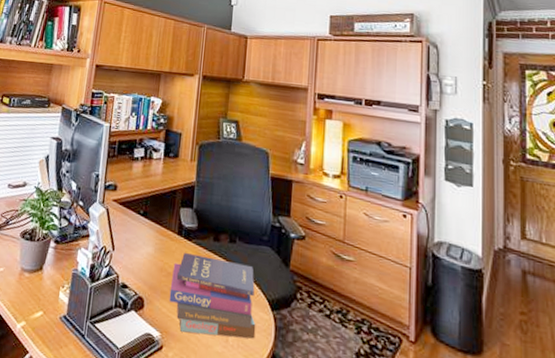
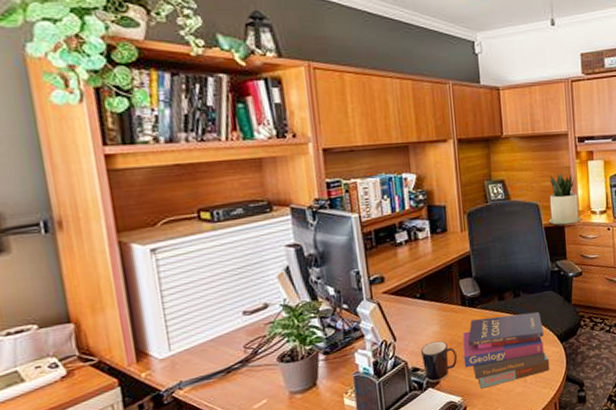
mug: none [131,262,164,308] -> present [420,341,457,383]
planter: none [276,126,312,182] -> present [548,173,581,226]

